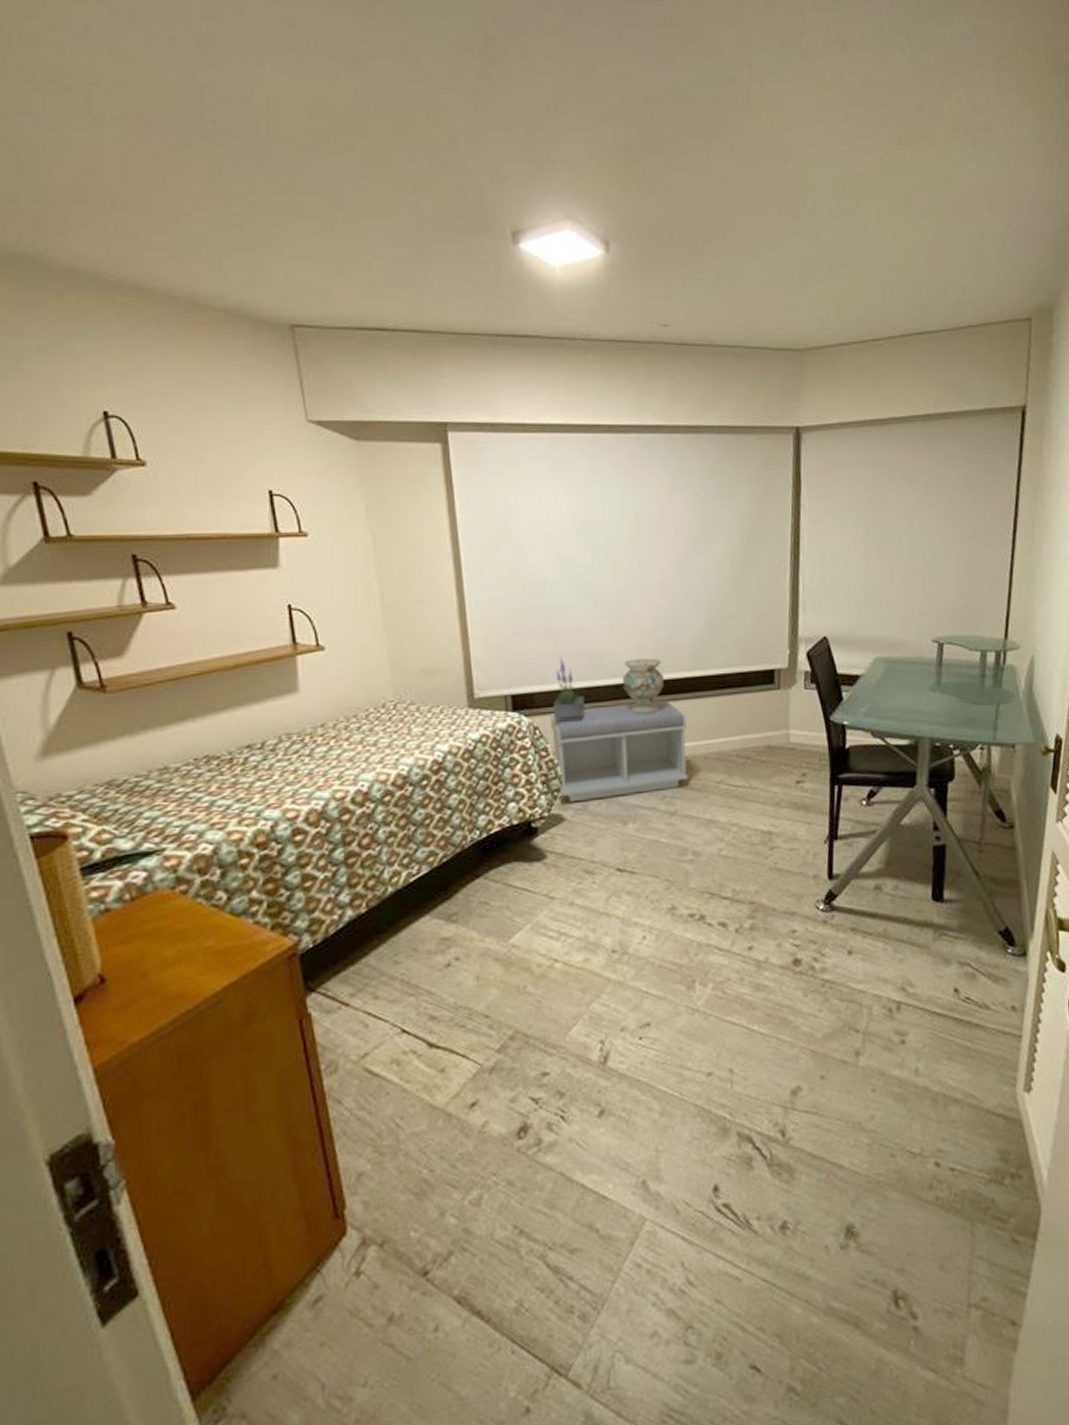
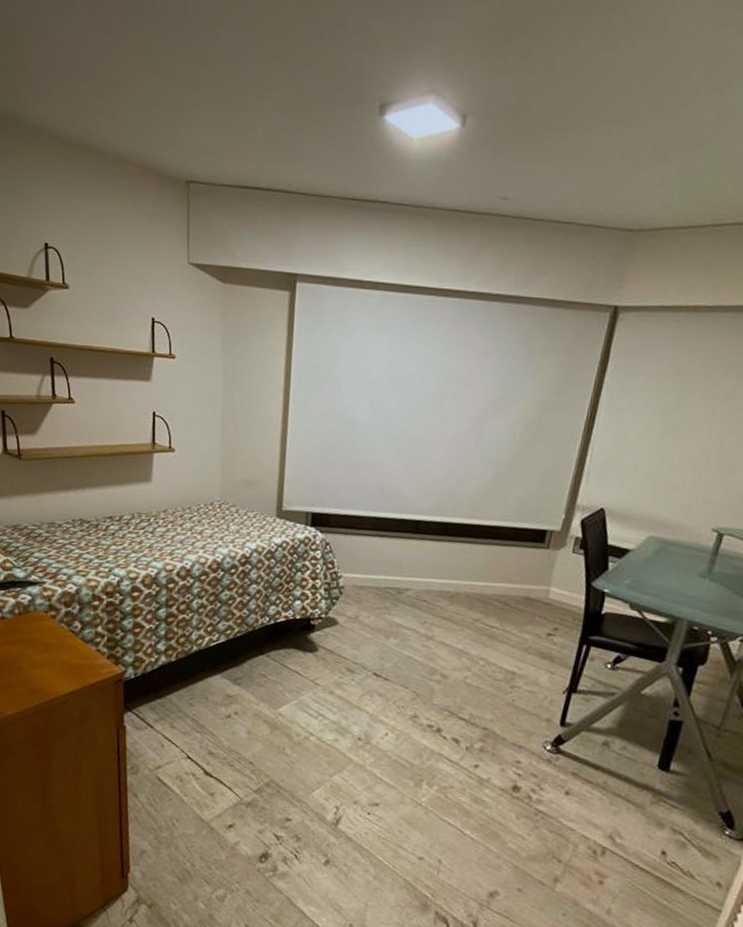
bench: present [550,701,688,803] -> none [337,534,457,617]
potted plant: present [552,657,585,722] -> none [344,487,372,543]
decorative vase: present [622,658,665,714] -> none [406,499,445,550]

